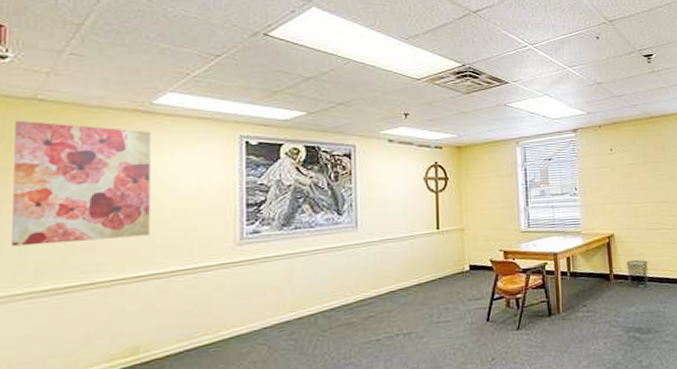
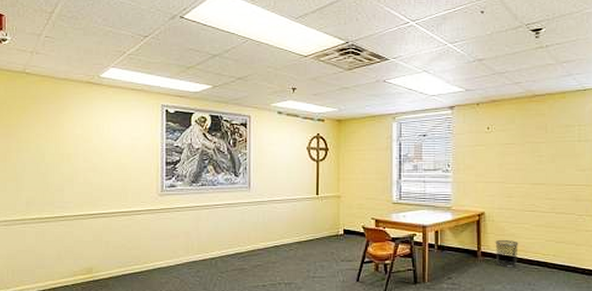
wall art: present [12,120,151,247] -> none [13,89,99,184]

